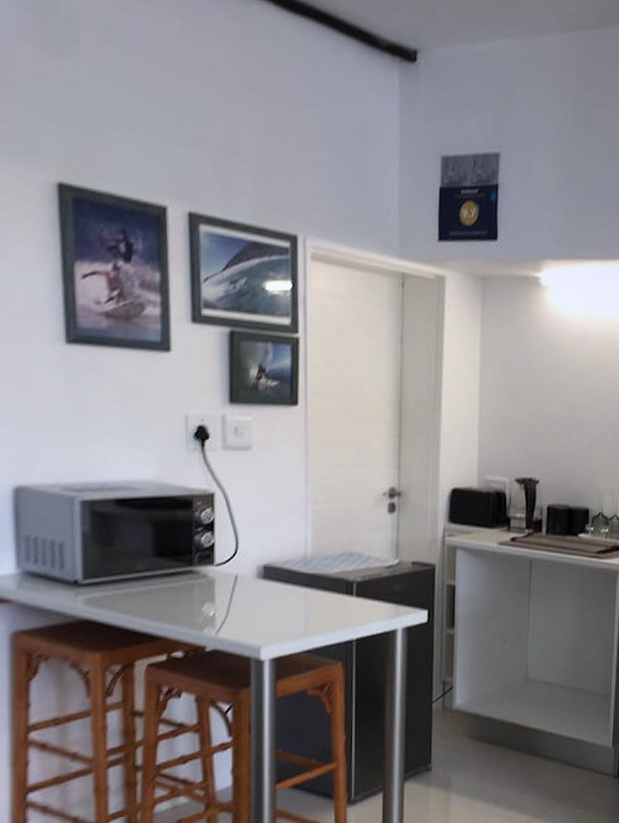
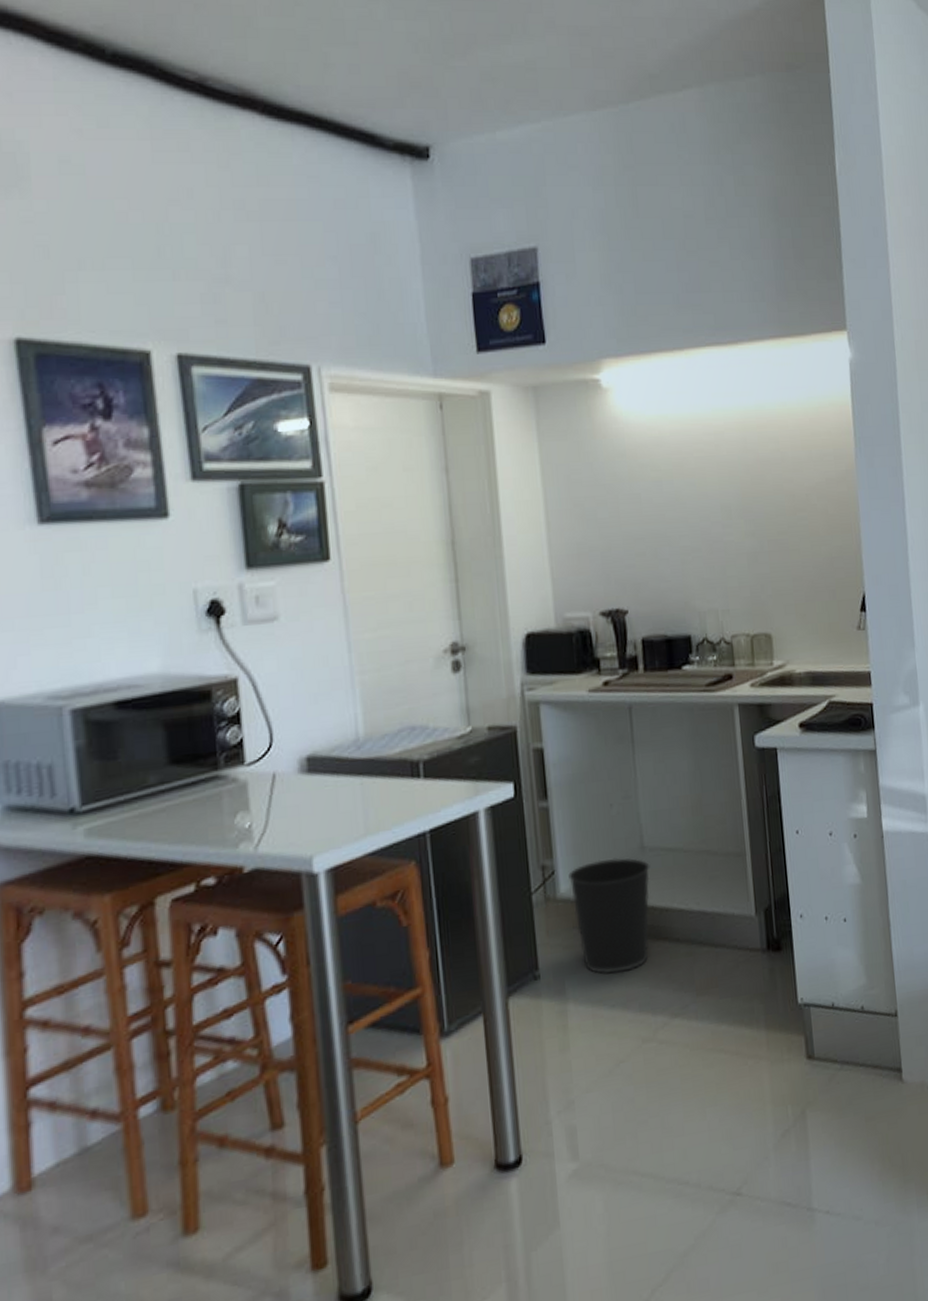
wastebasket: none [464,683,531,776] -> present [568,857,650,975]

